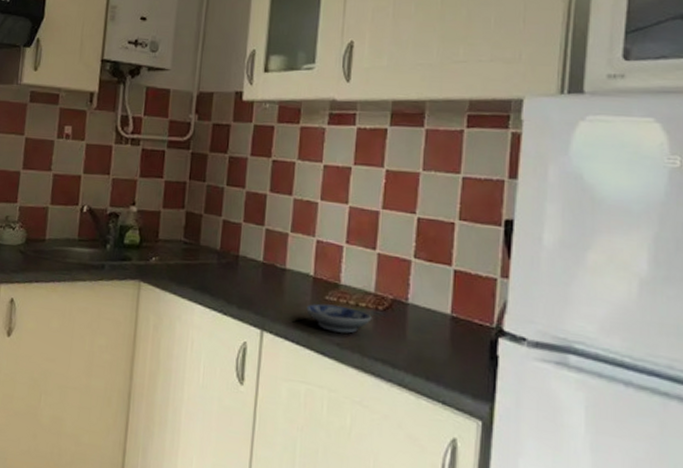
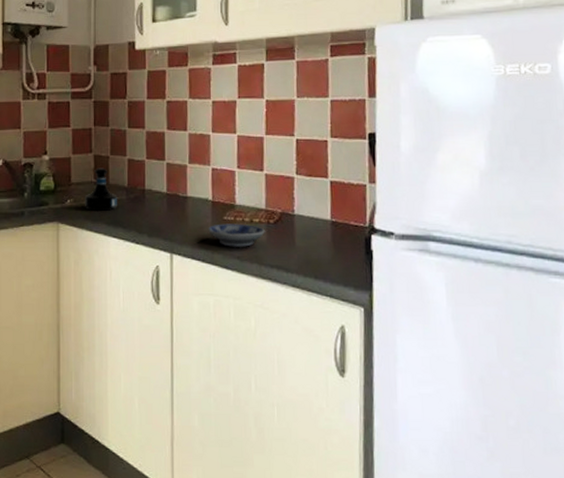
tequila bottle: none [171,226,207,275] -> present [85,167,117,211]

